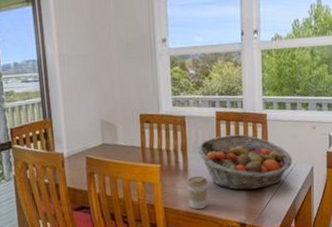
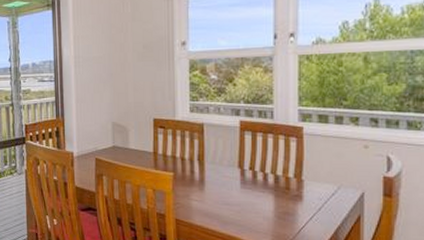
coffee cup: present [186,176,208,210] -> none [201,189,227,226]
fruit basket: present [197,134,292,191] -> none [216,148,336,212]

